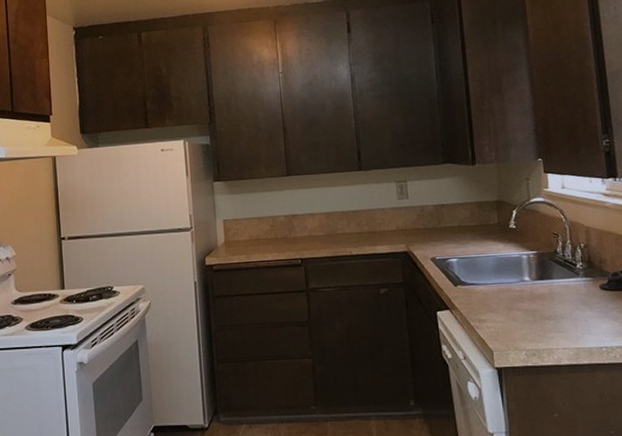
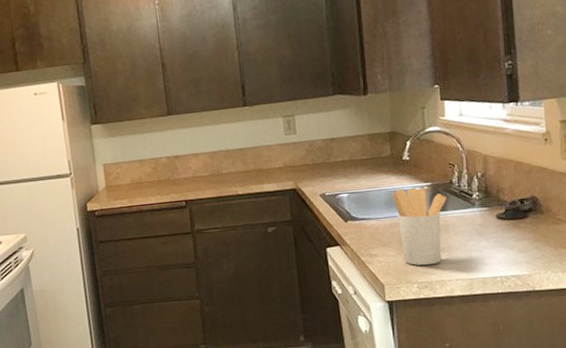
utensil holder: none [499,255,552,333] -> present [391,187,447,266]

